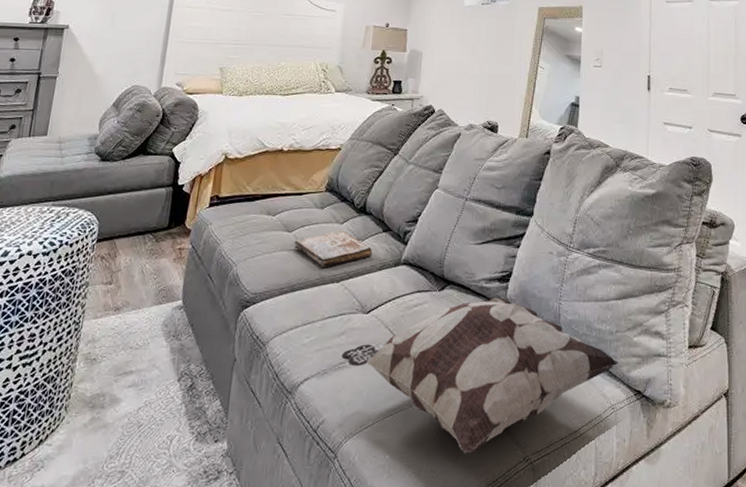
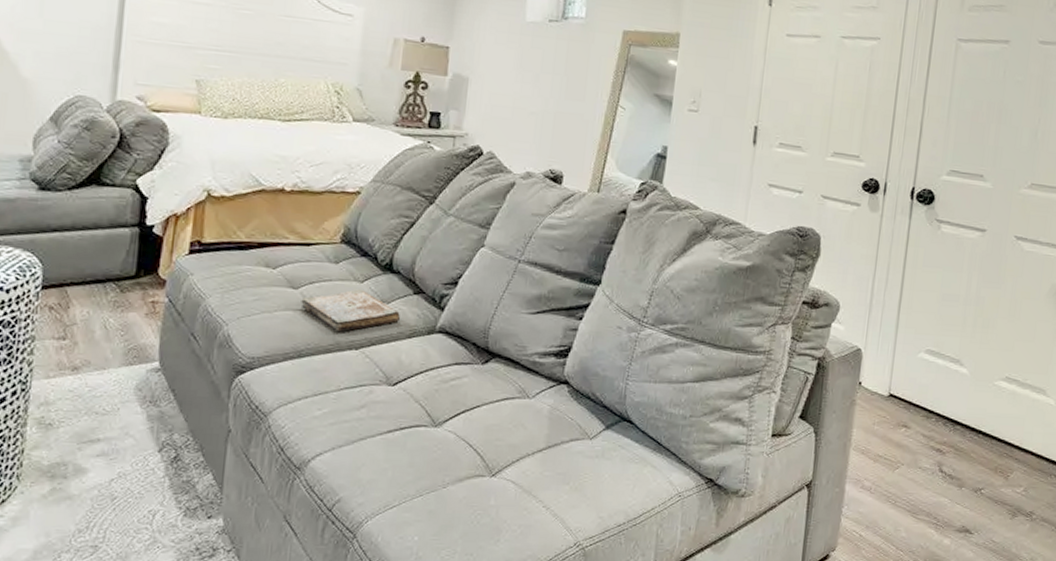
decorative pillow: present [341,297,618,454] -> none [361,373,690,538]

